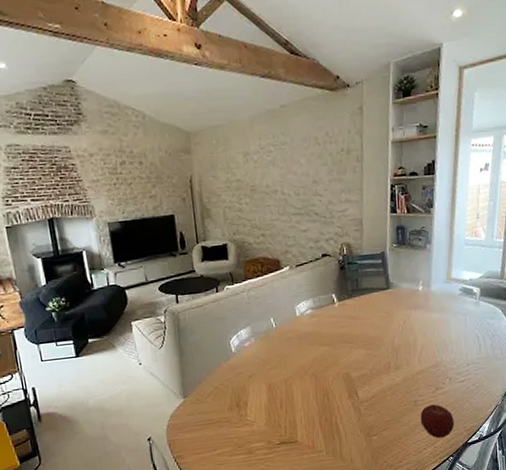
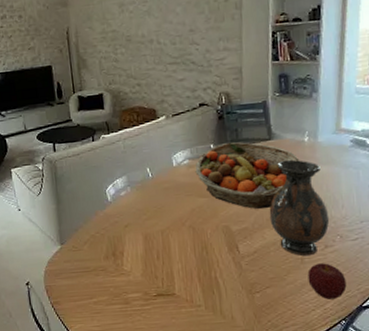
fruit basket: none [317,291,414,356] -> present [195,141,300,209]
vase: none [386,308,440,399] -> present [269,159,329,257]

